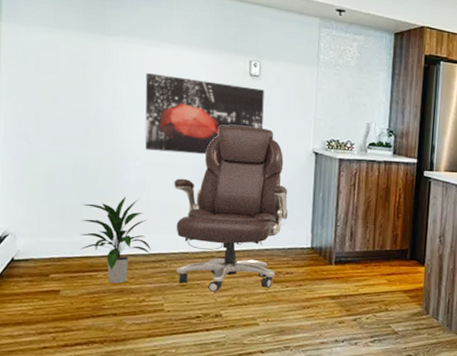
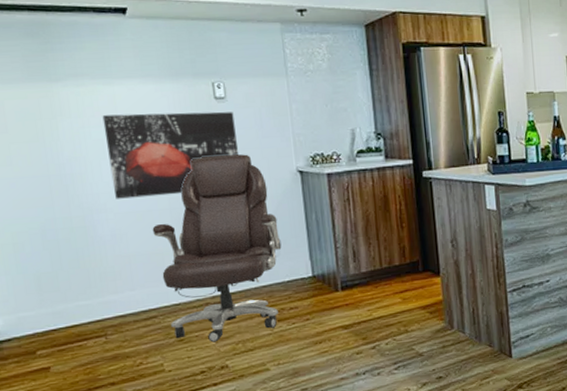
indoor plant: present [80,196,151,283] -> none [57,253,140,350]

